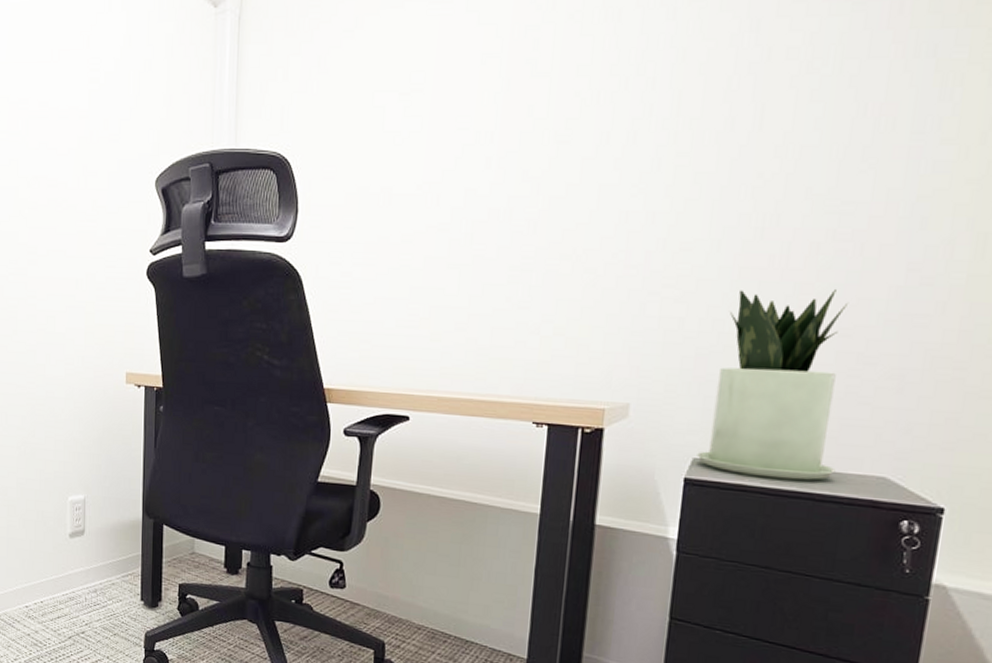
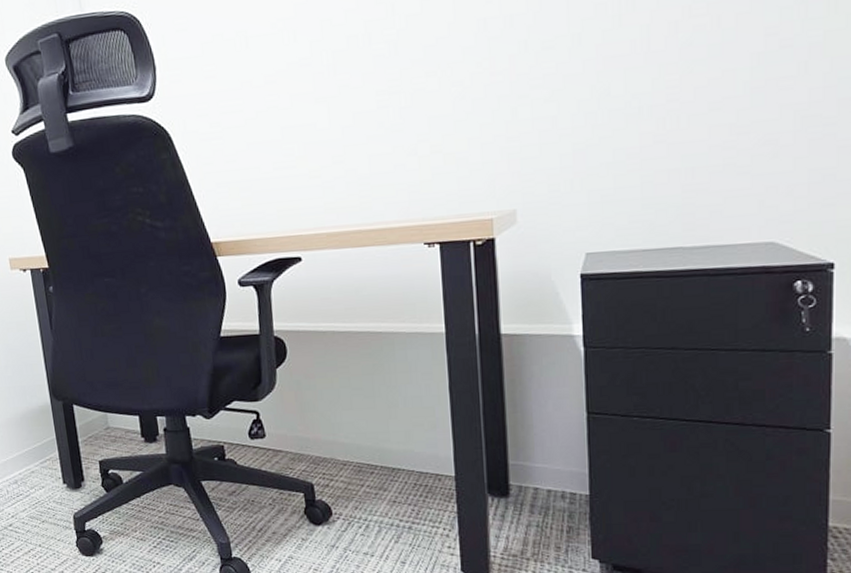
planter: present [697,288,847,481] -> none [589,64,725,262]

